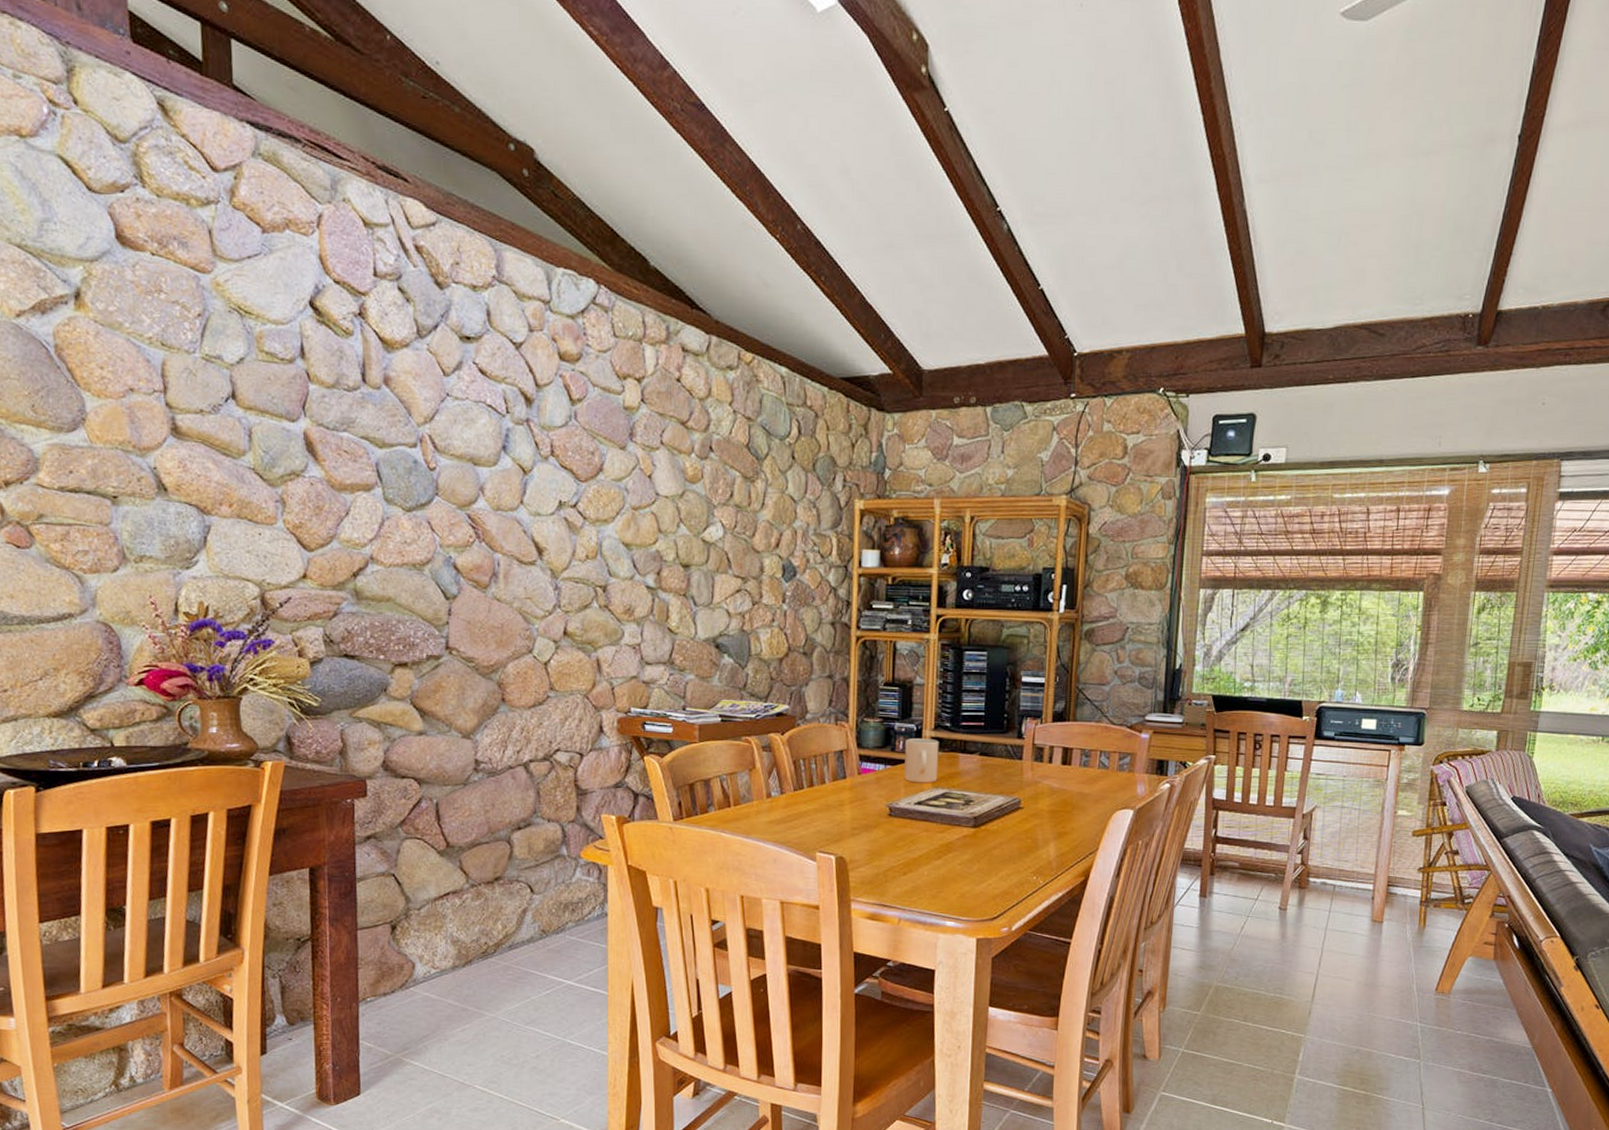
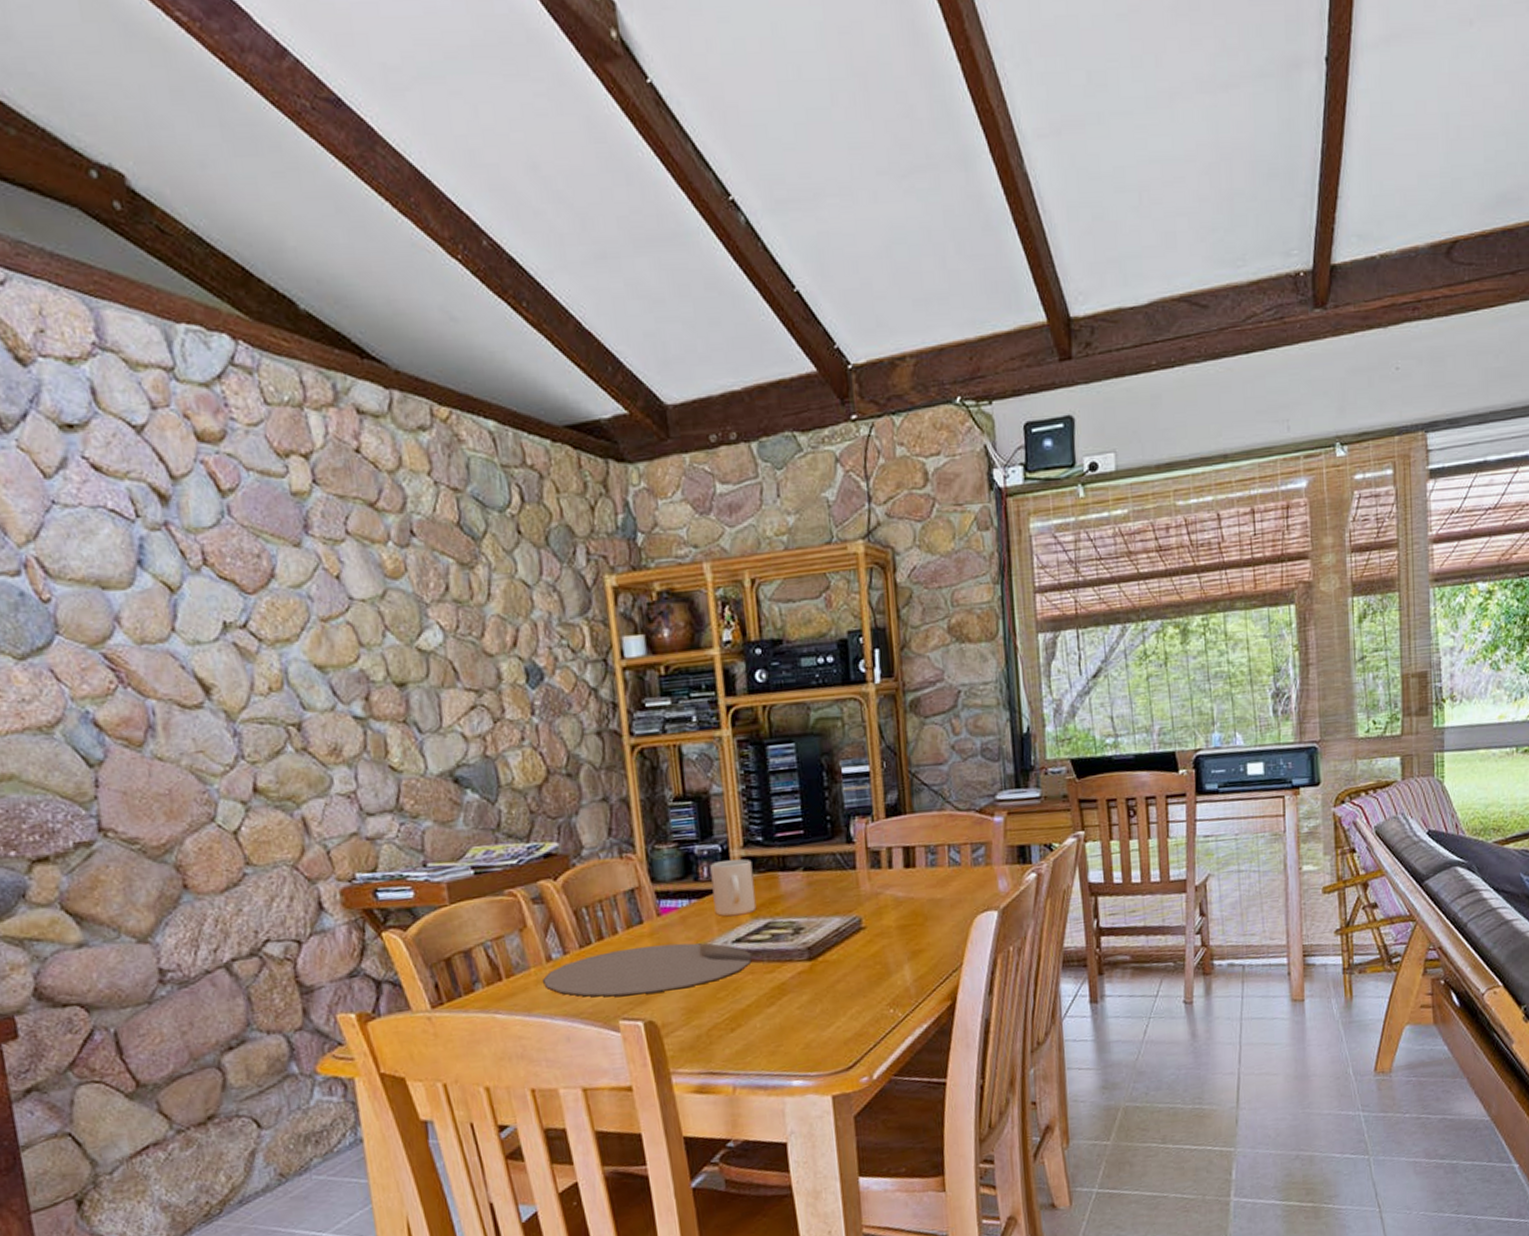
placemat: none [762,796,929,835] -> present [543,943,753,997]

